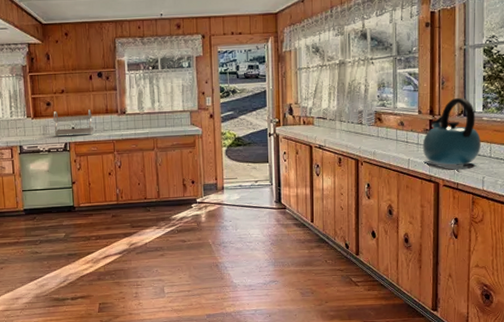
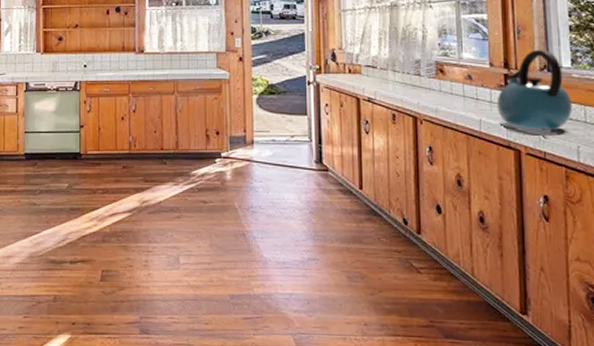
dish rack: present [53,109,94,137] -> none [64,46,108,75]

